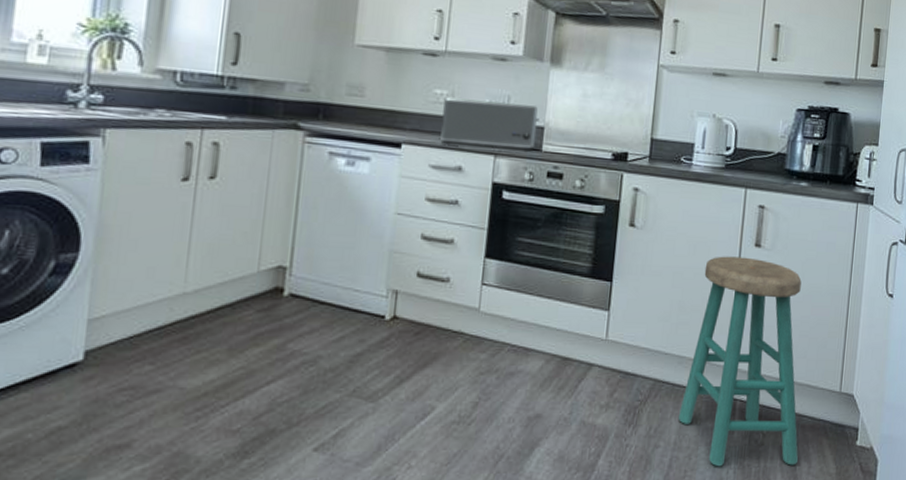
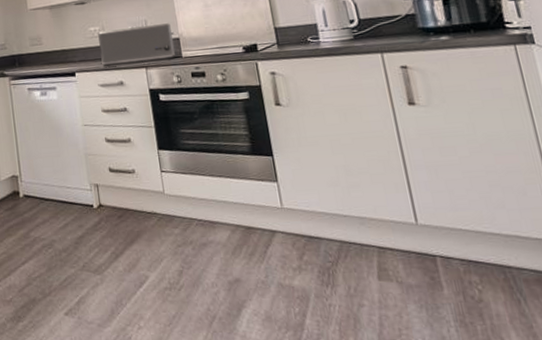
stool: present [678,256,802,467] -> none [360,116,533,325]

